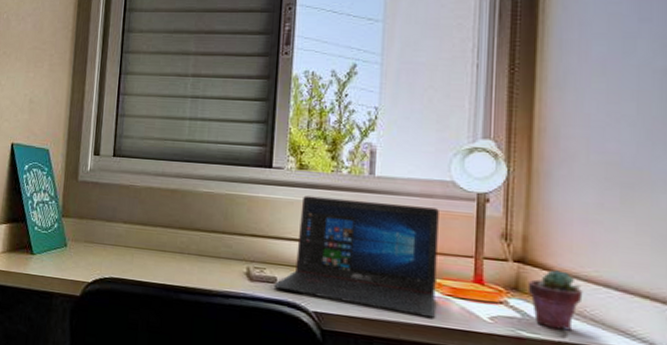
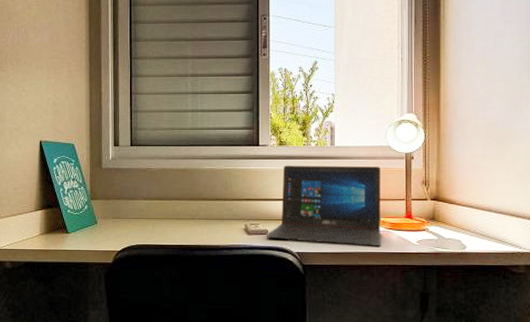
potted succulent: present [527,270,583,331] -> none [440,203,475,244]

